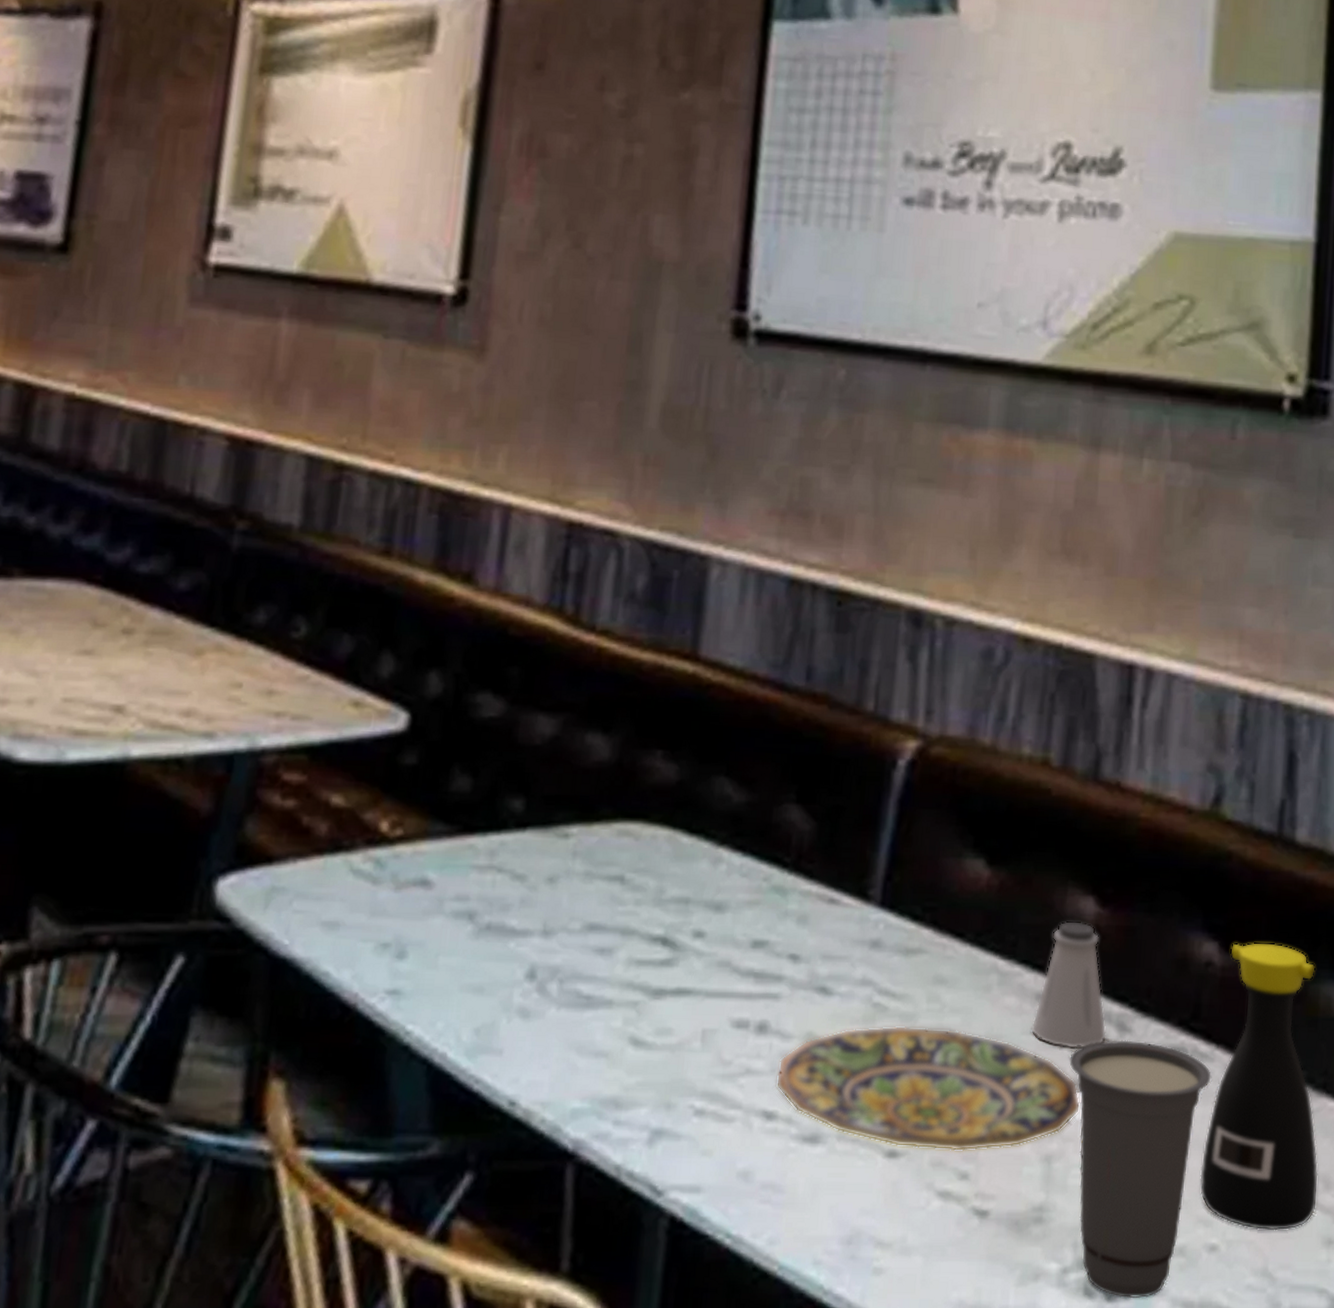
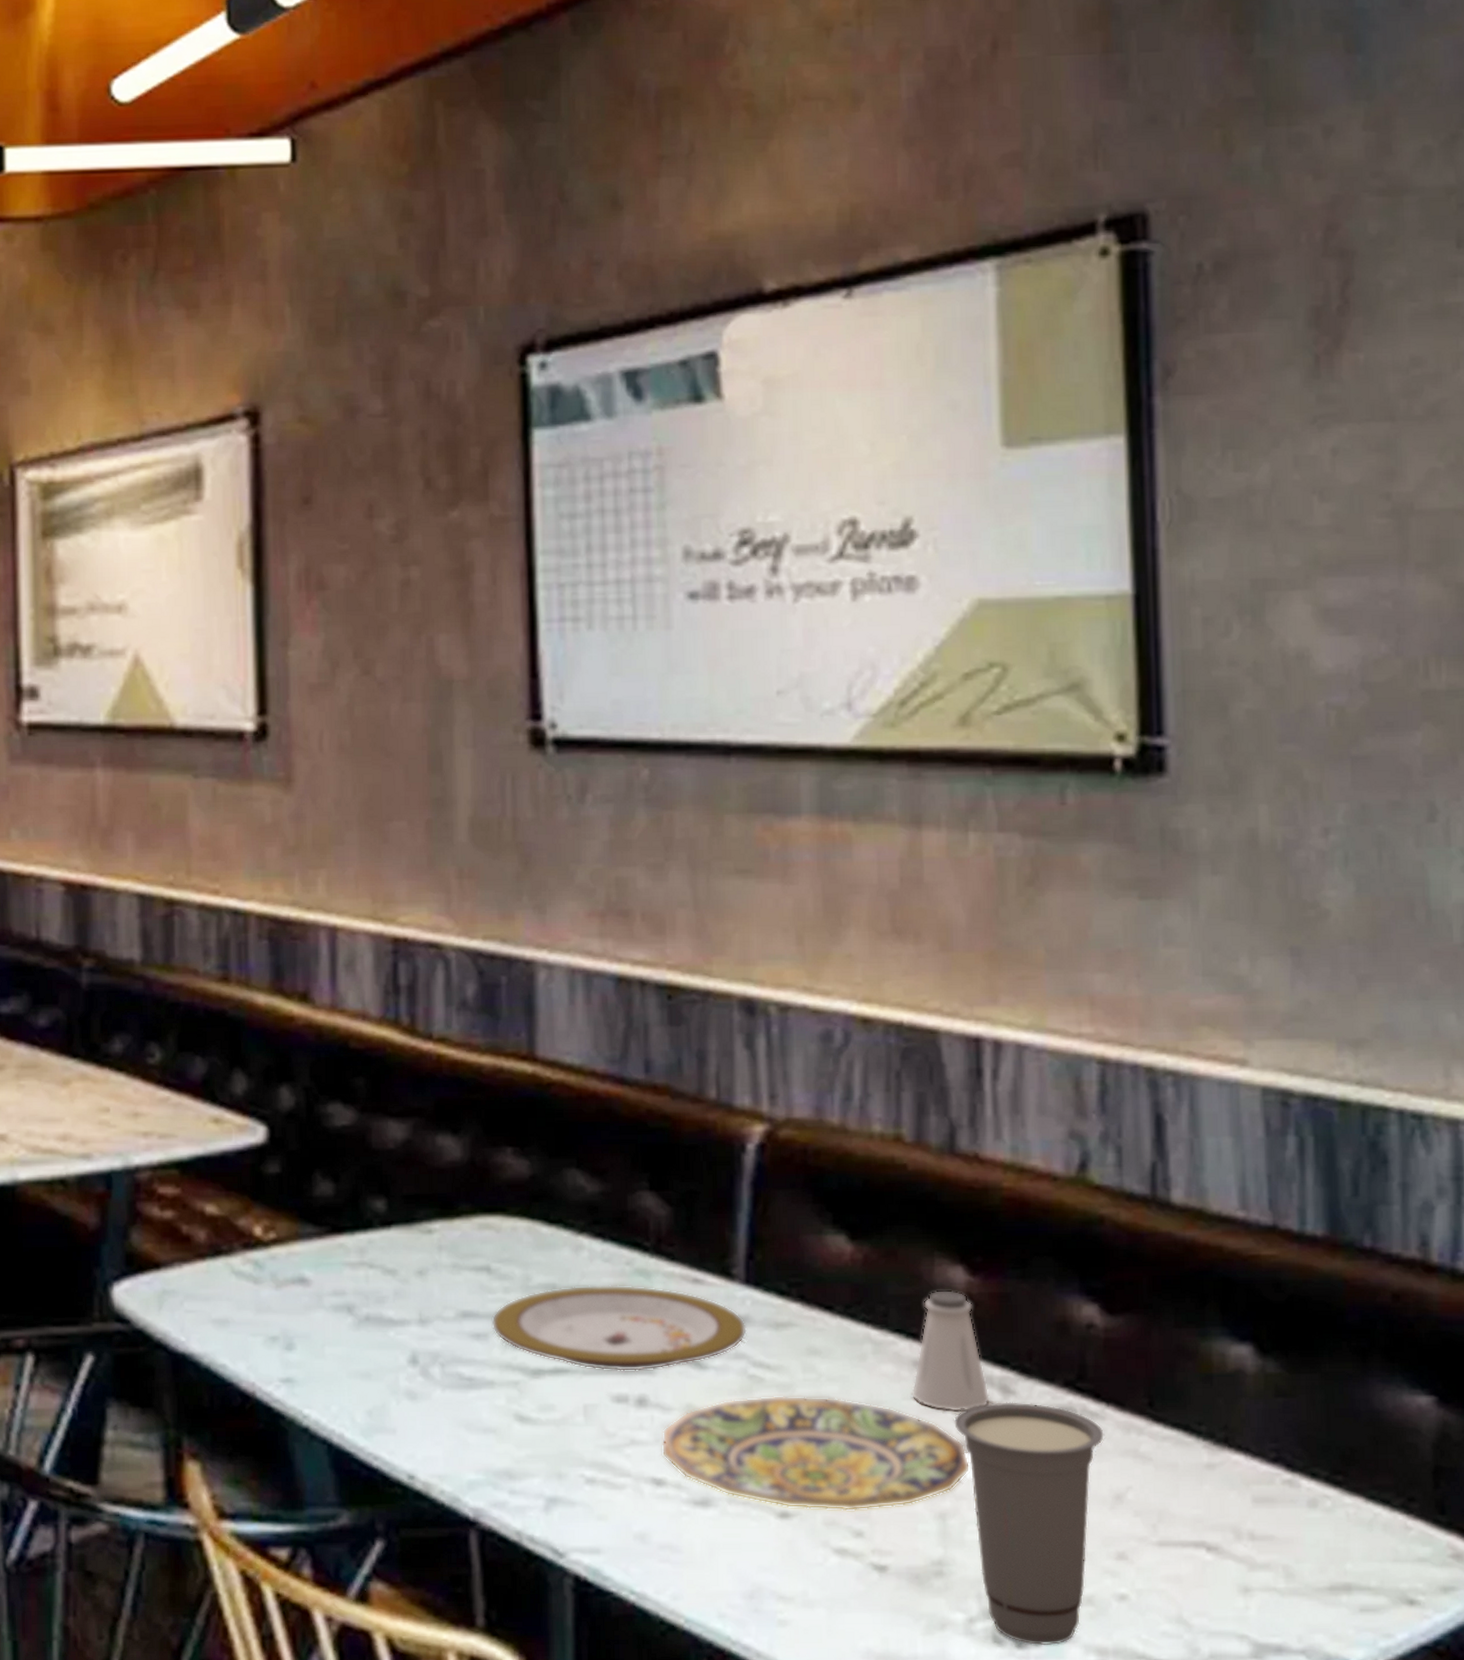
plate: none [617,901,877,996] -> present [491,1285,747,1372]
bottle: present [1199,942,1319,1231] -> none [1102,1302,1229,1580]

